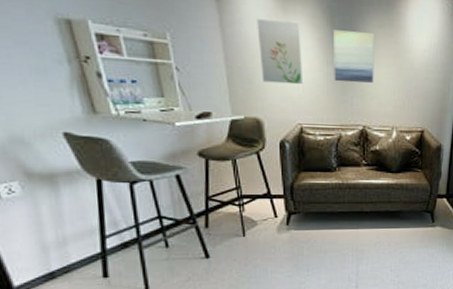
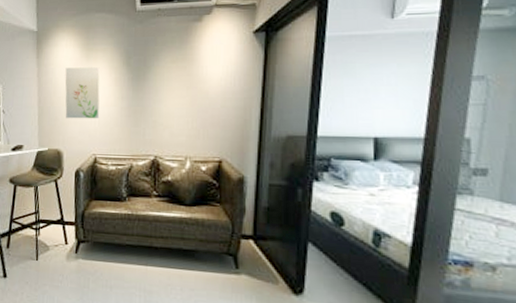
wall art: present [334,30,374,83] -> none [127,69,167,115]

